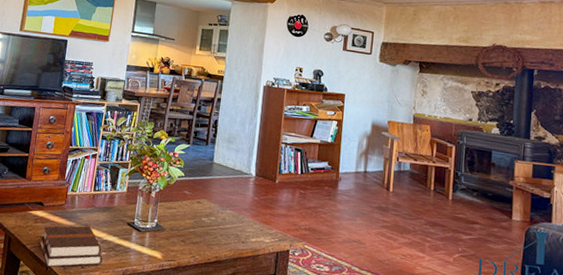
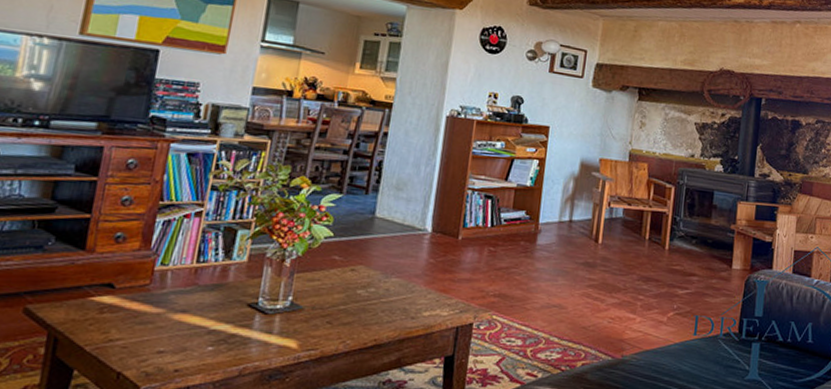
hardback book: present [39,225,103,268] -> none [106,311,209,375]

